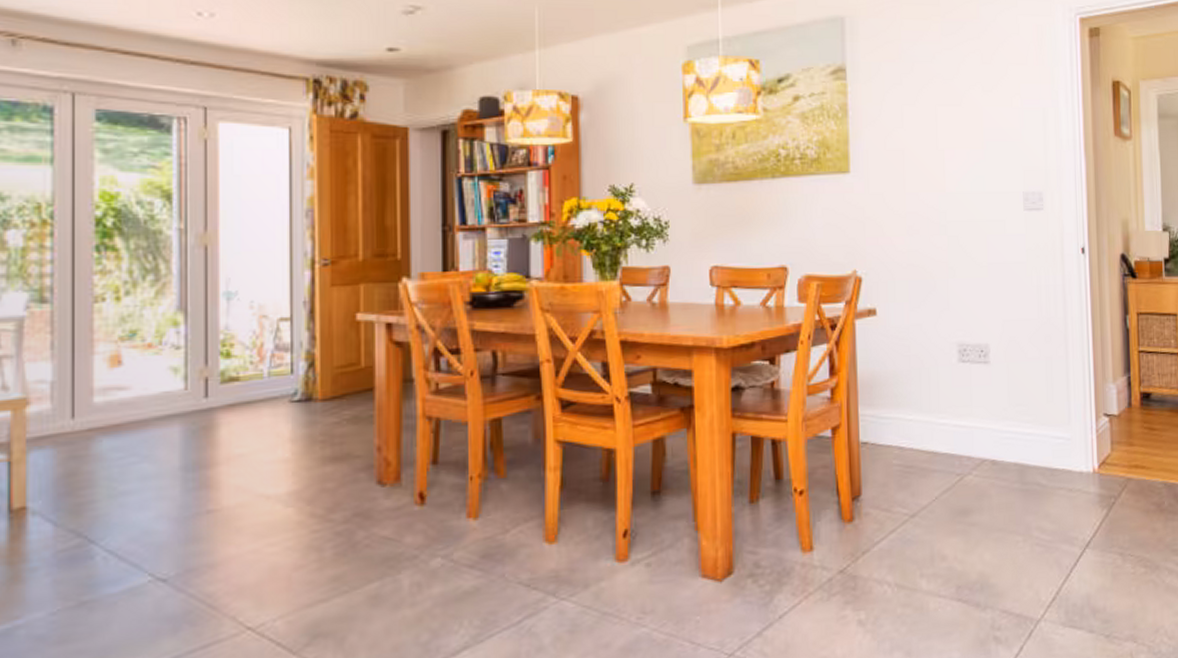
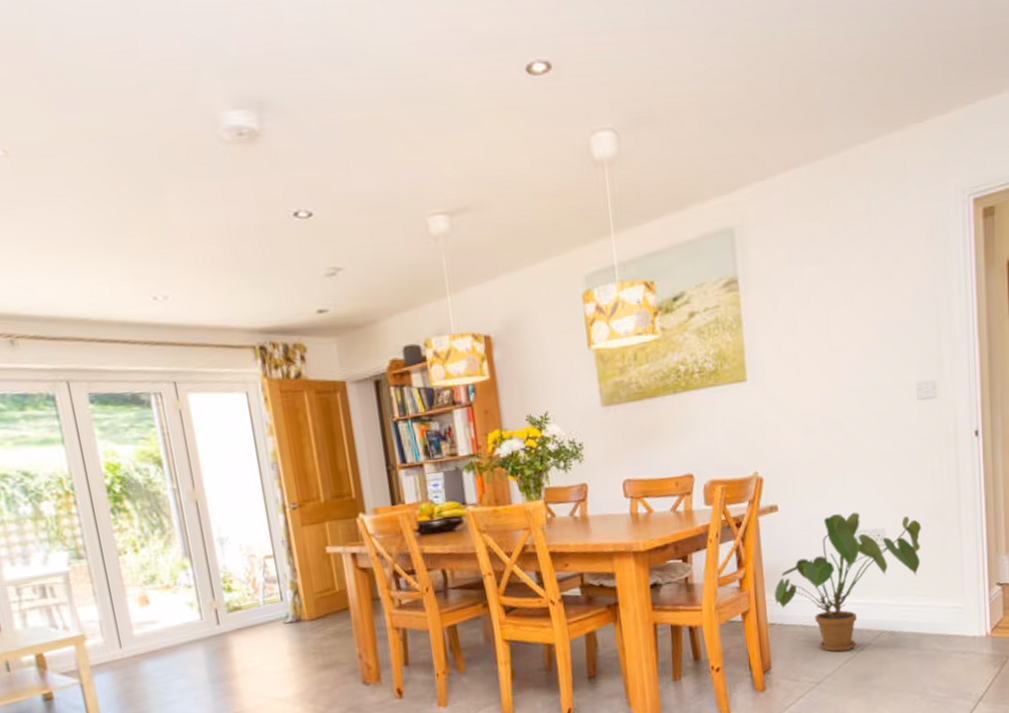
house plant: none [868,323,1027,480] -> present [774,512,922,652]

